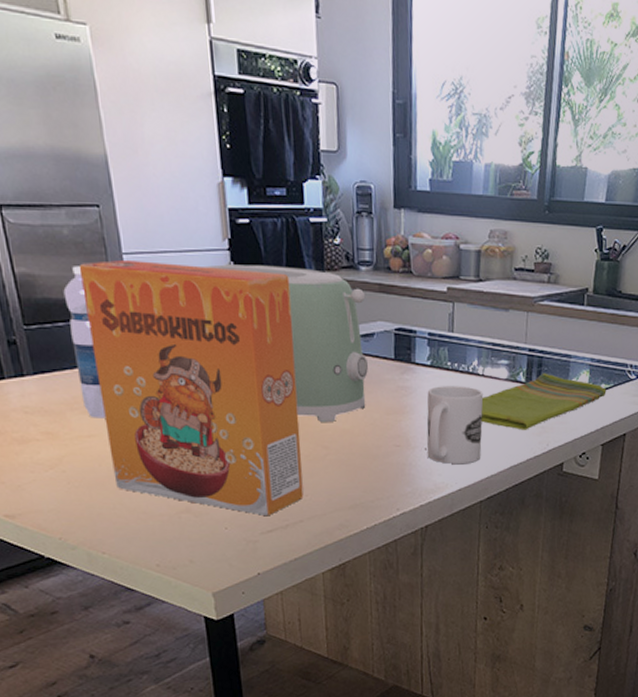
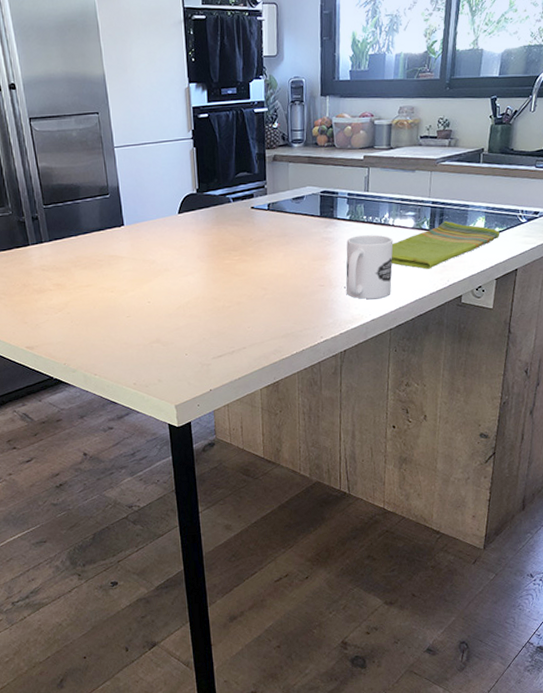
water bottle: present [63,266,106,418] -> none [71,159,100,272]
cereal box: present [79,260,304,517] -> none [83,151,246,345]
toaster: present [204,264,369,423] -> none [173,148,300,270]

